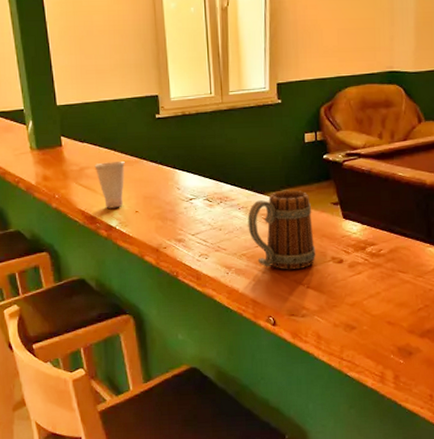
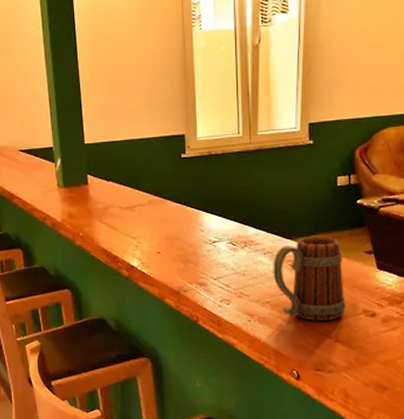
cup: present [94,160,125,208] -> none [118,200,149,248]

